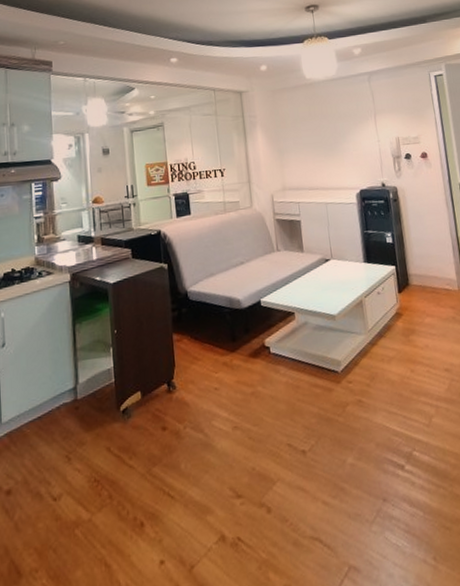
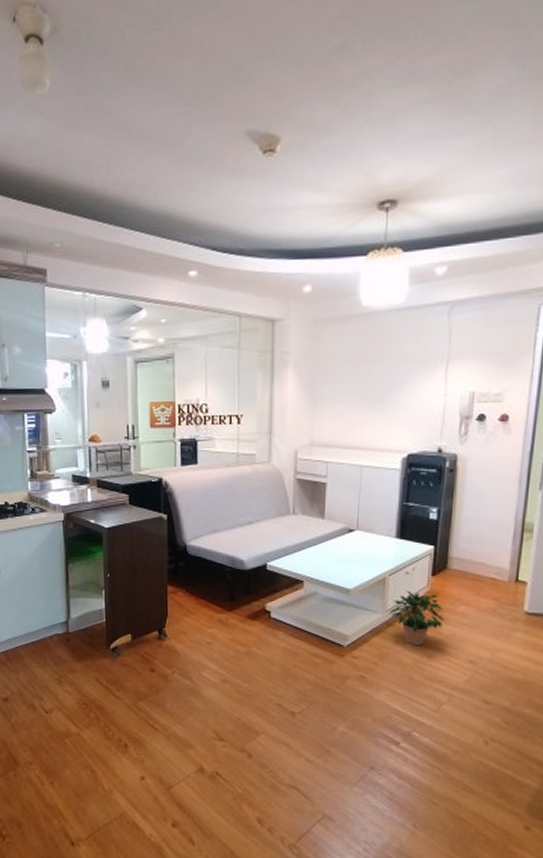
potted plant: none [371,309,418,361] -> present [389,590,445,645]

